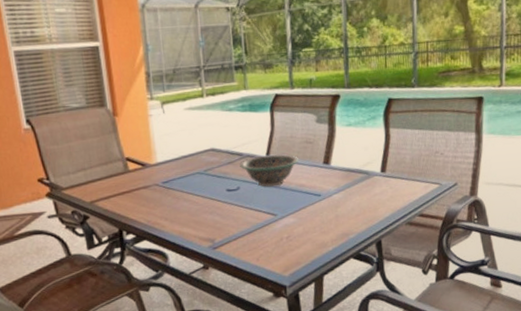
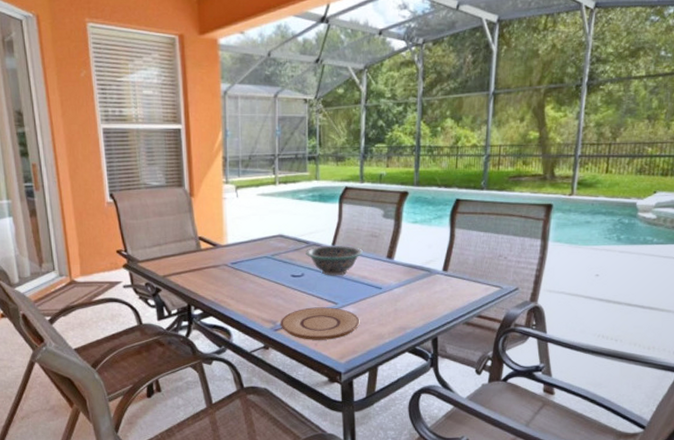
plate: none [219,219,302,256] -> present [281,307,360,340]

